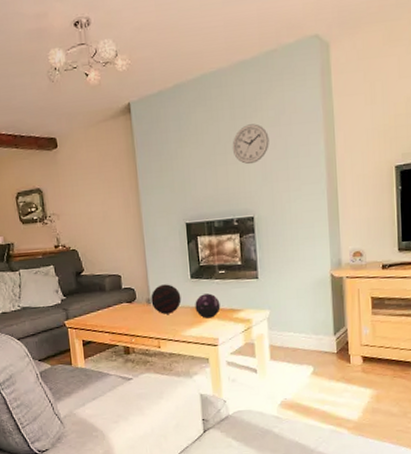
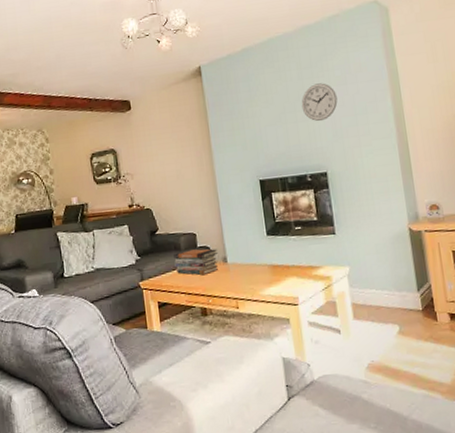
book stack: none [98,290,143,316] -> present [173,249,219,276]
decorative orb: present [151,284,182,314] -> none [227,241,259,273]
decorative orb: present [195,293,221,319] -> none [272,250,299,277]

